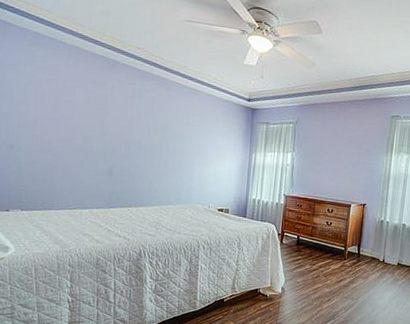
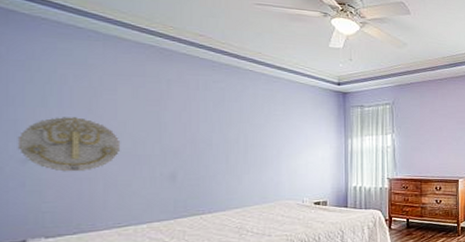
wall decoration: none [7,113,75,160] -> present [17,117,121,172]

